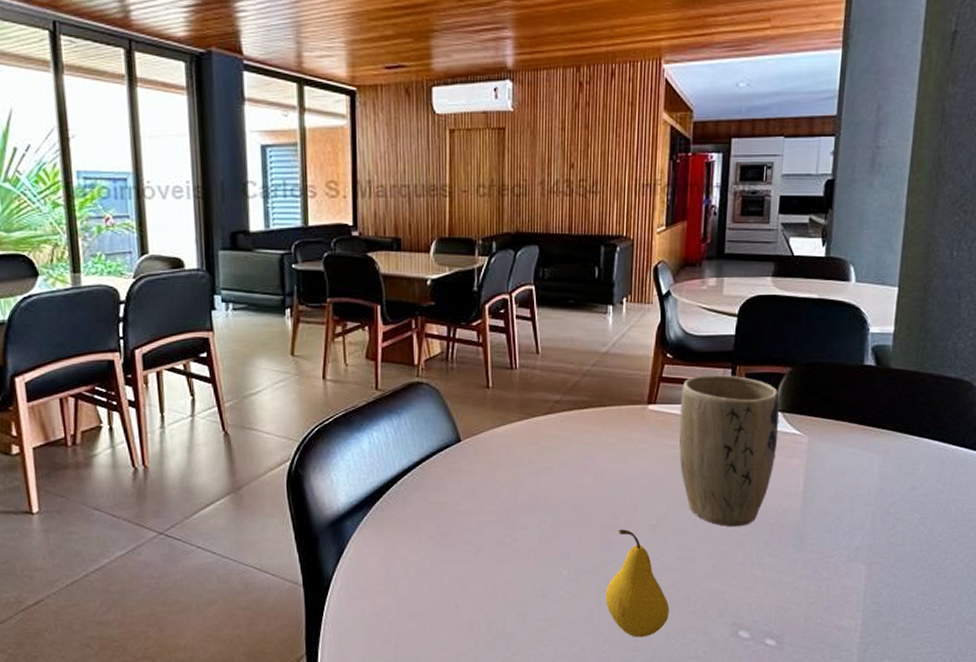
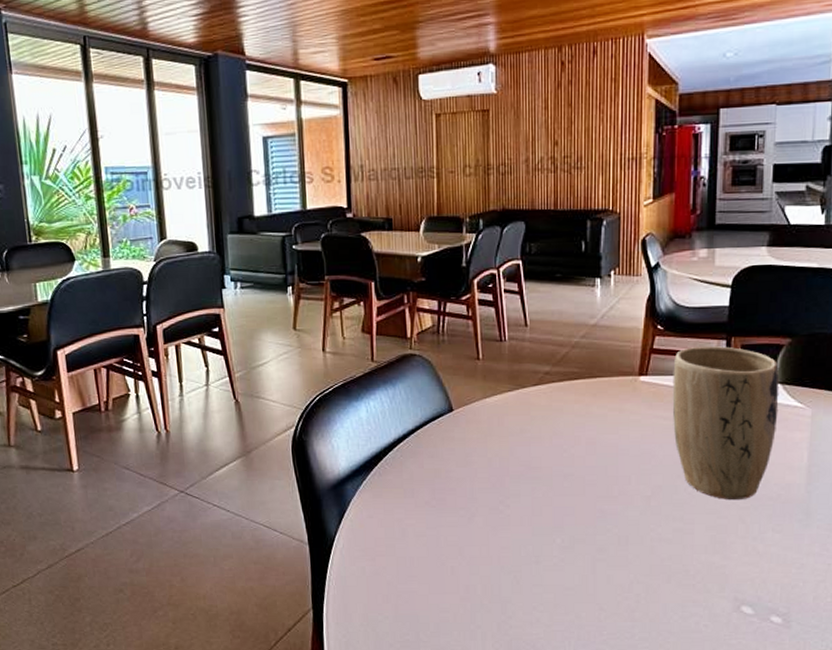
fruit: present [605,529,670,638] -> none [600,499,667,608]

